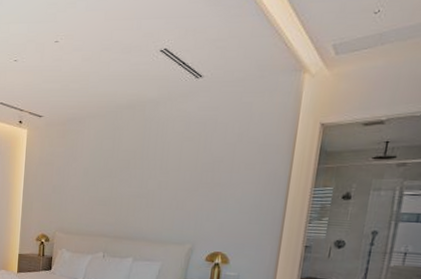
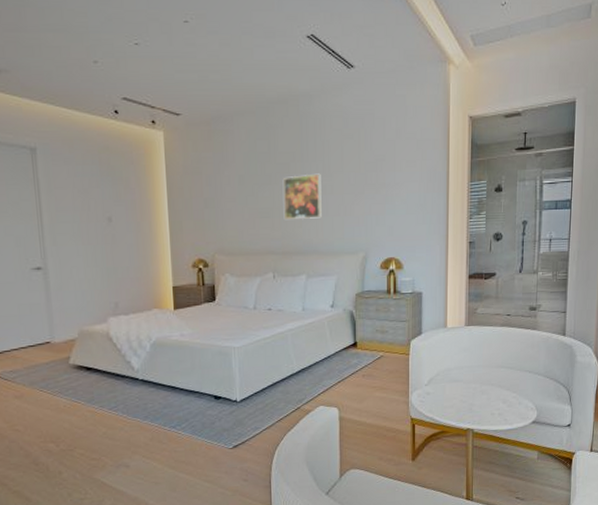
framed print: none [118,170,158,210] -> present [282,173,322,221]

